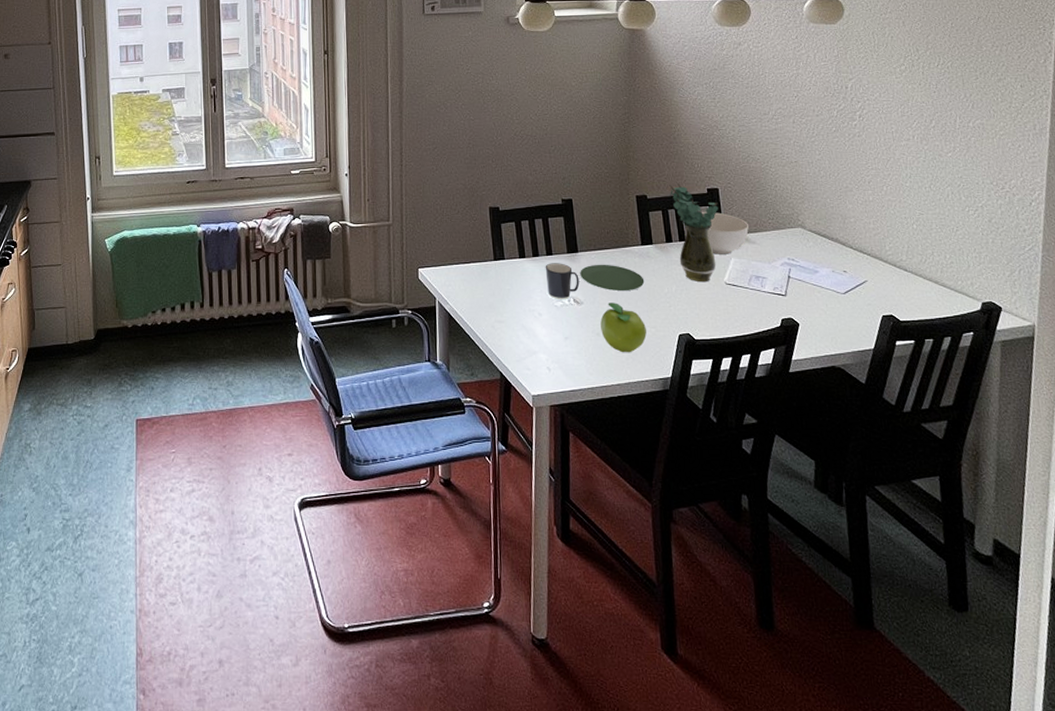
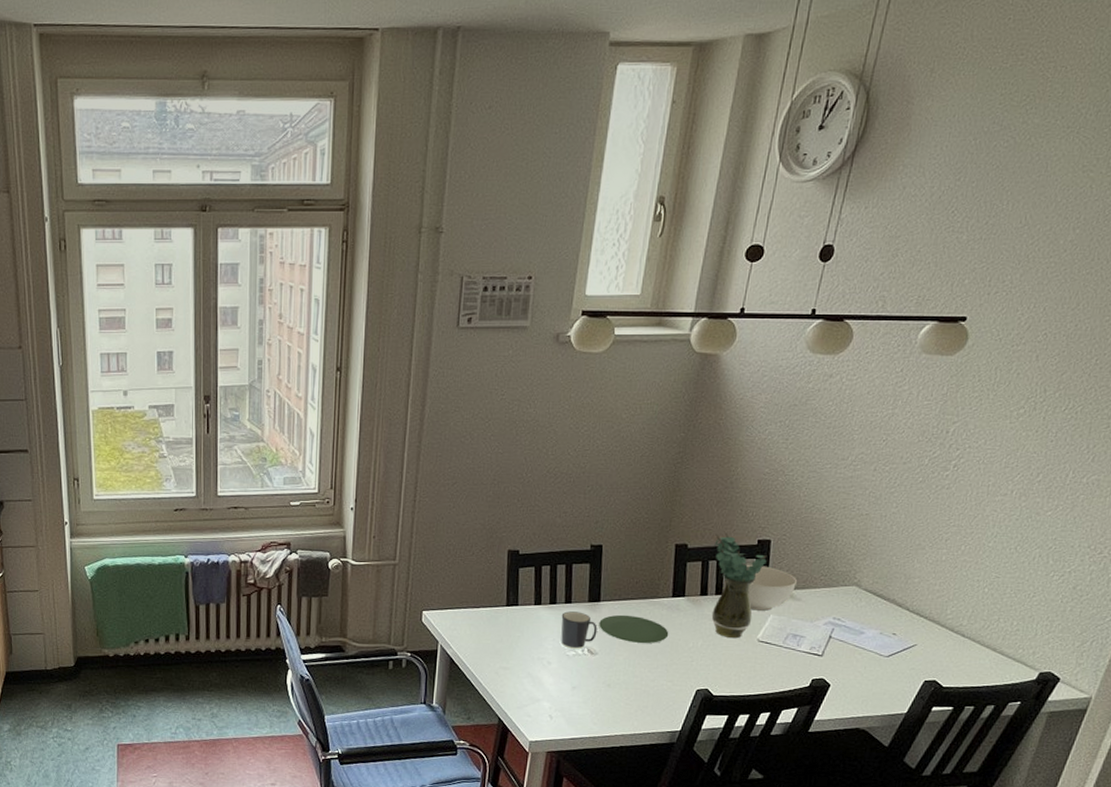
fruit: present [600,303,647,353] -> none [613,654,662,706]

